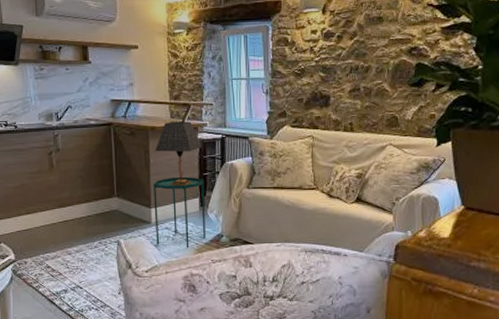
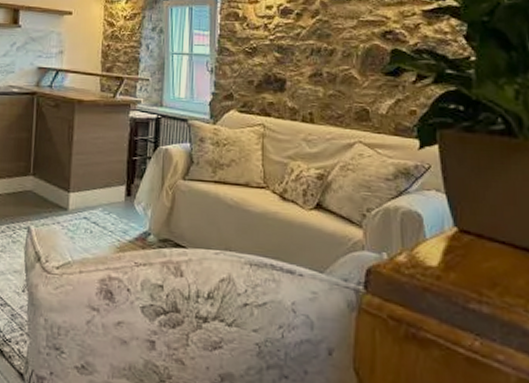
side table: present [153,176,206,248] -> none [72,158,133,245]
table lamp: present [155,121,202,186] -> none [80,96,134,170]

